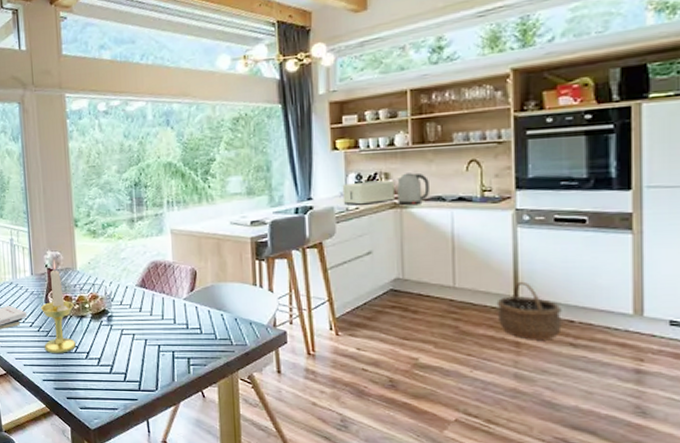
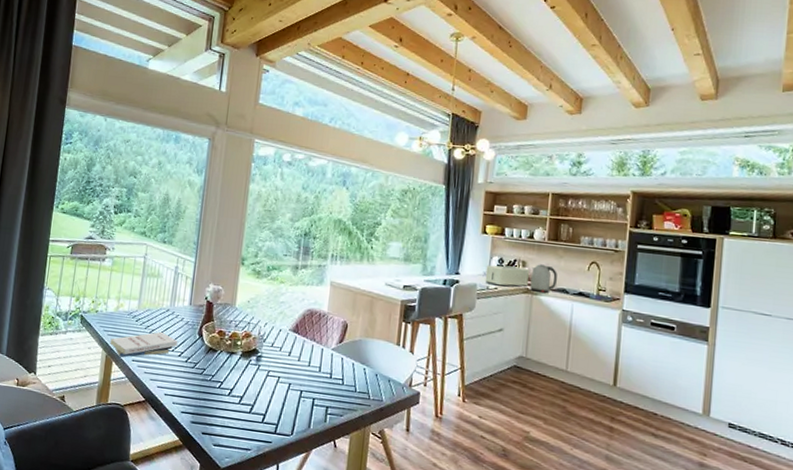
candlestick: present [41,259,77,353] -> none [188,293,226,387]
wicker basket: present [496,281,562,340] -> none [598,373,649,428]

